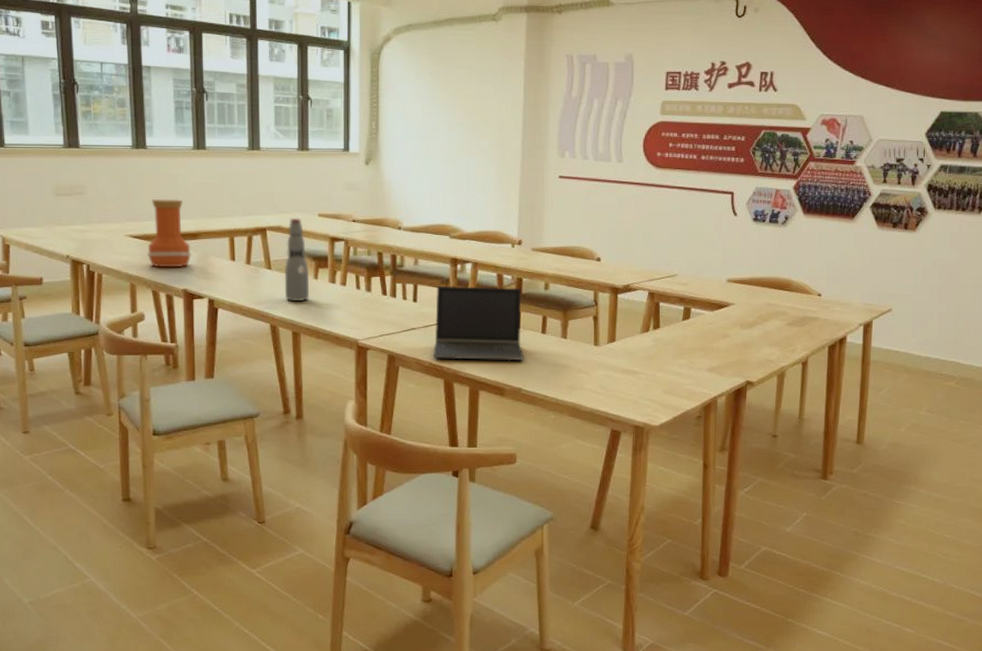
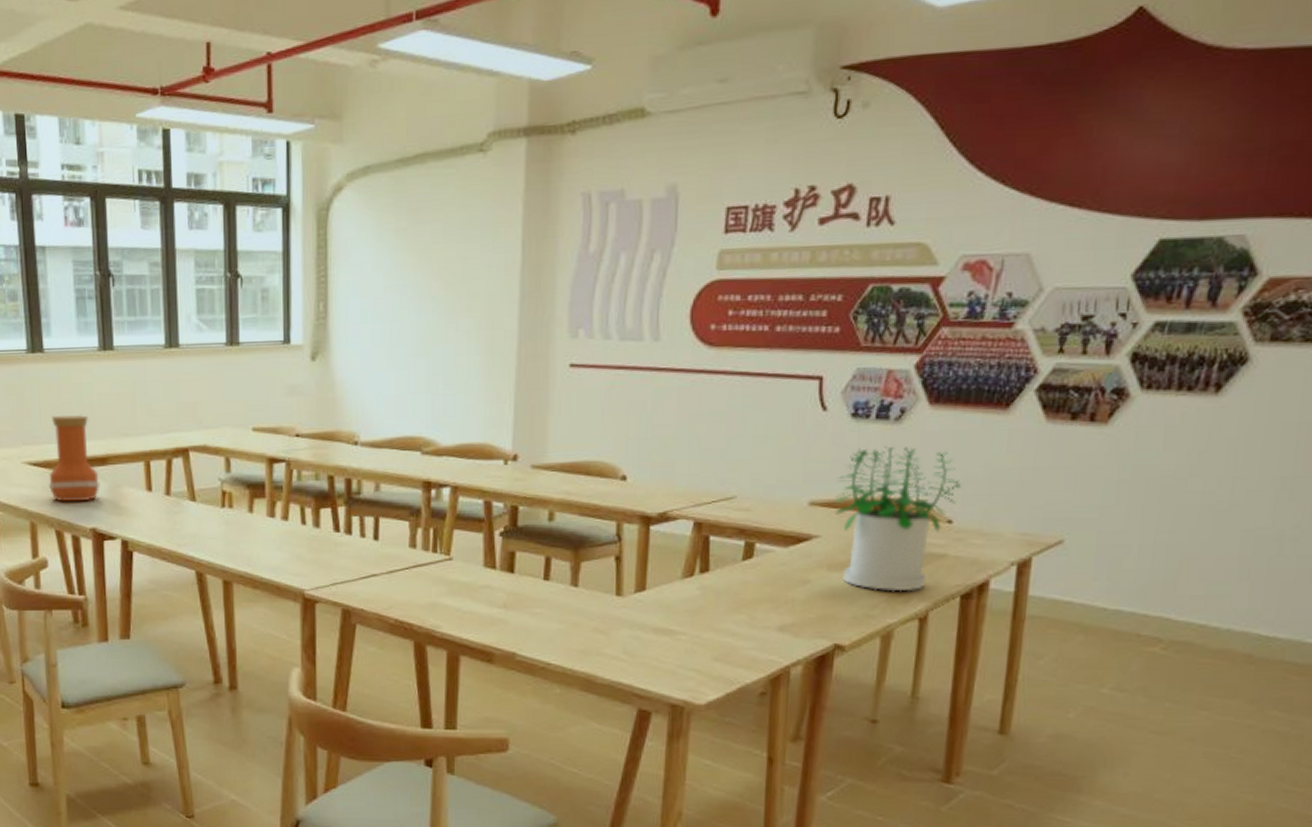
bottle: present [284,217,310,302] -> none [212,433,244,542]
laptop computer: present [433,285,525,361] -> none [400,517,521,617]
potted plant: none [744,242,826,344] -> present [835,446,961,592]

